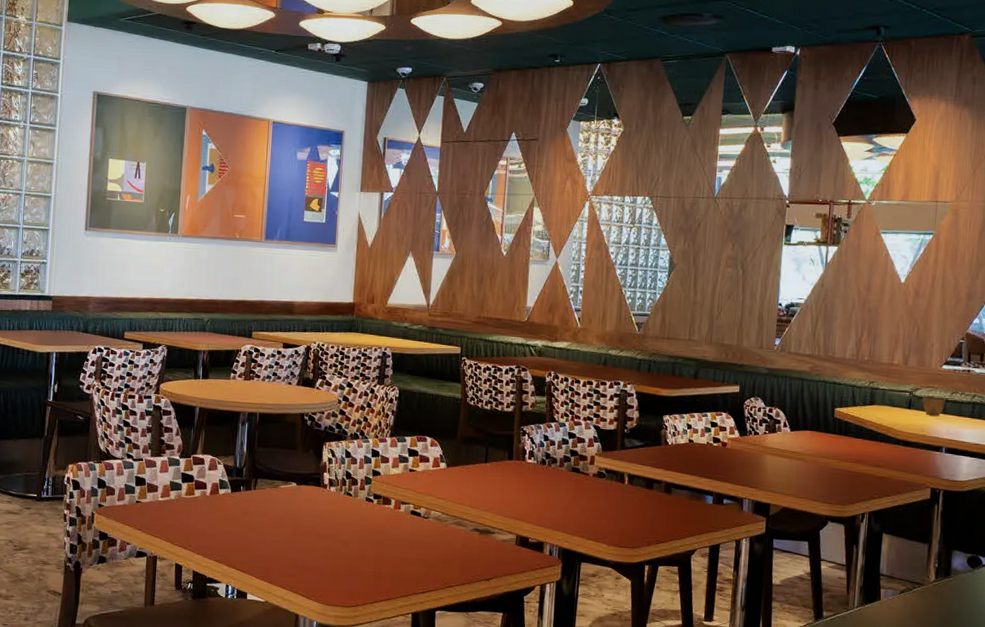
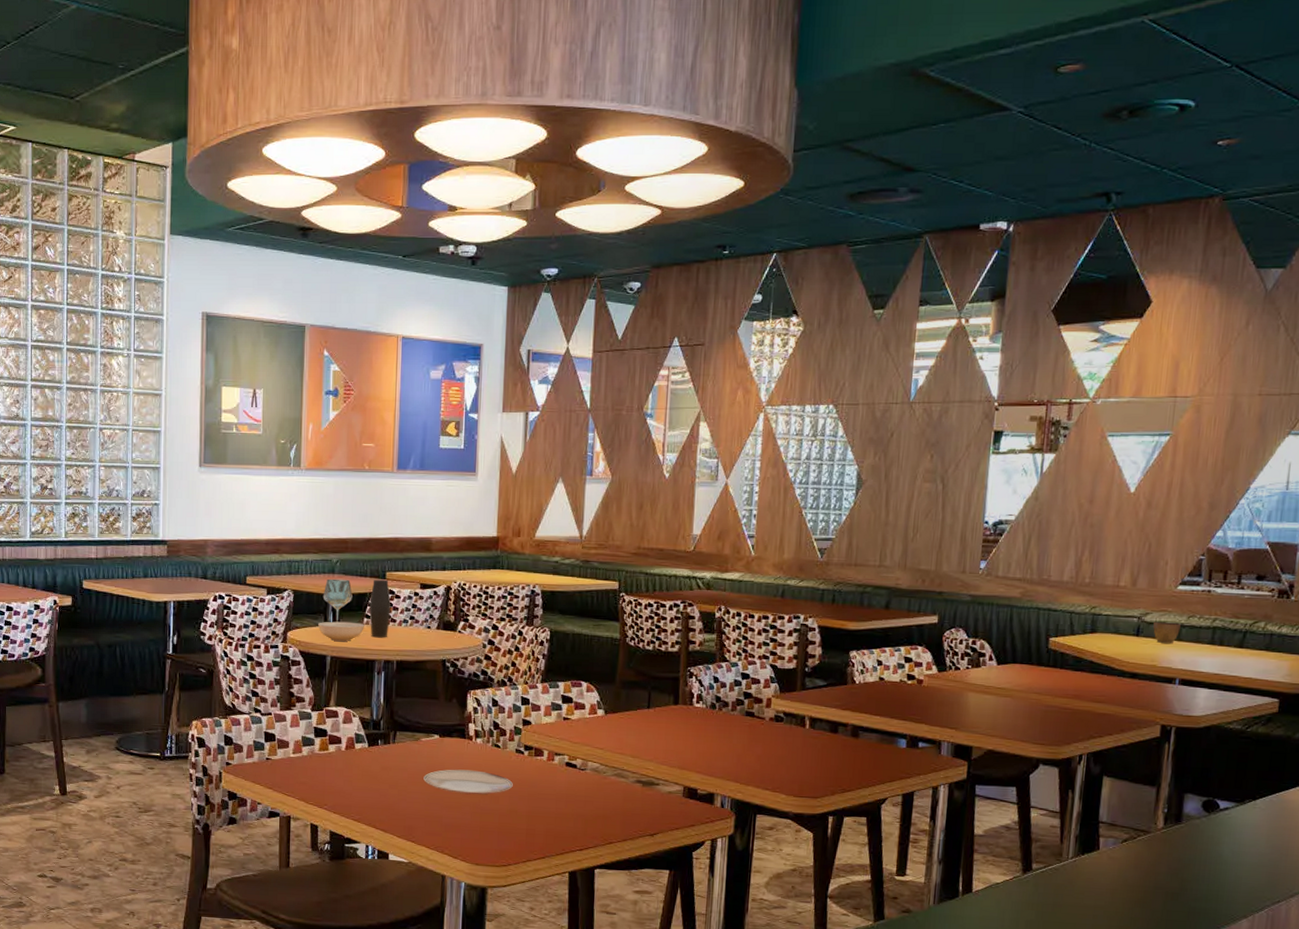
bowl: none [189,375,231,394] -> present [318,621,364,641]
wine glass: none [194,336,221,377] -> present [323,579,353,623]
vase: none [236,338,256,392] -> present [369,579,391,638]
plate: none [281,515,363,540] -> present [423,769,513,795]

